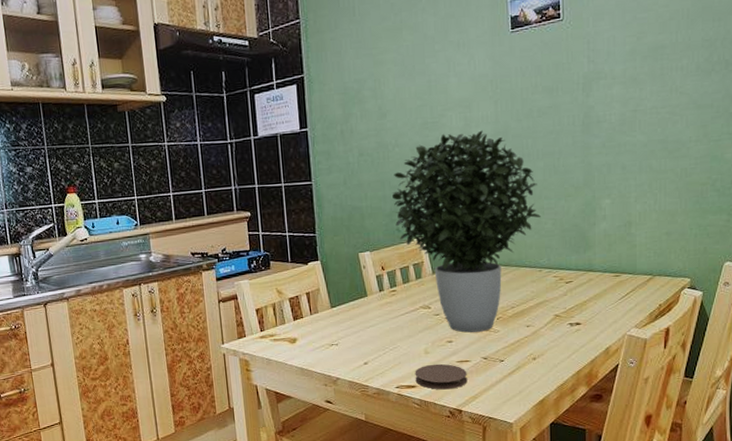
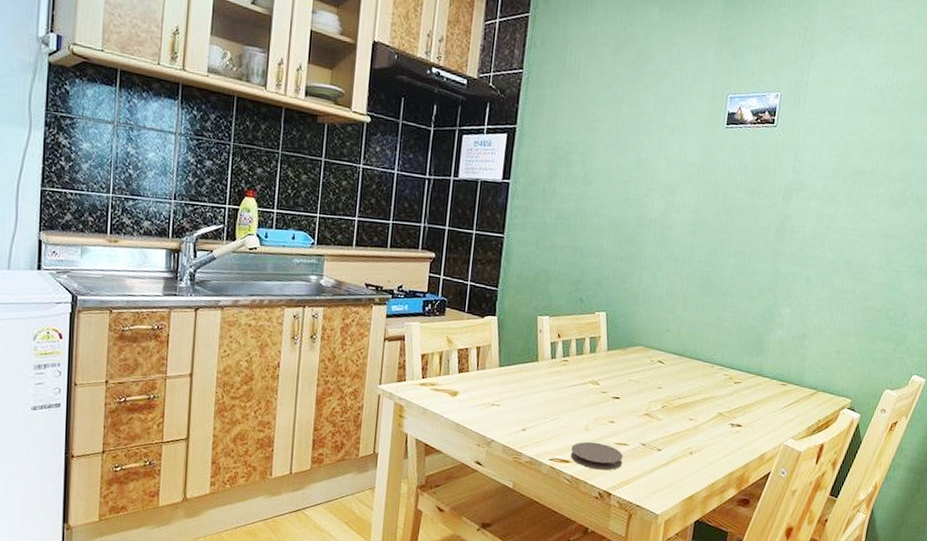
potted plant: present [392,130,542,333] -> none [580,213,725,417]

